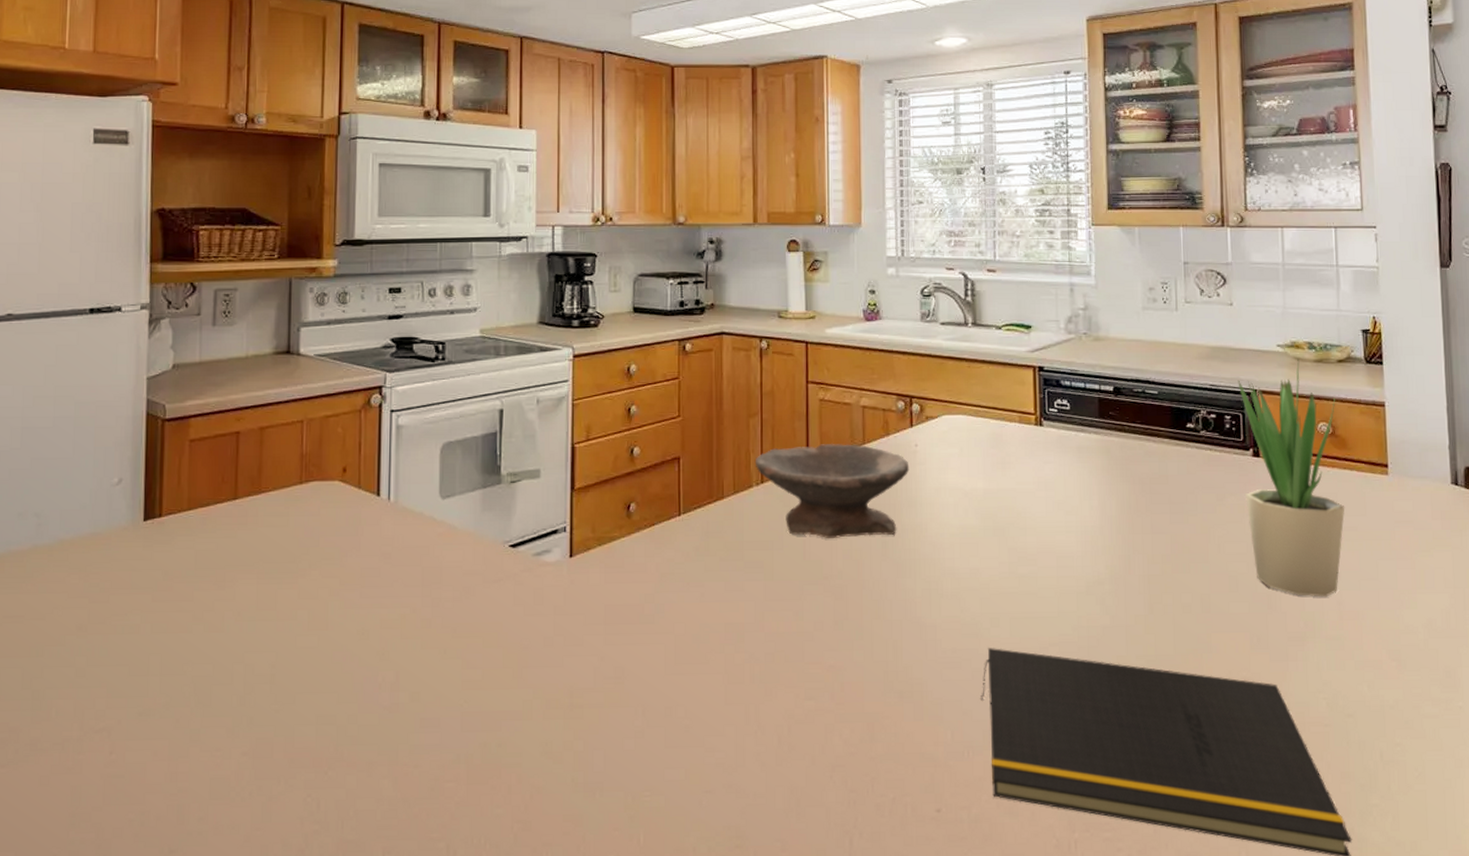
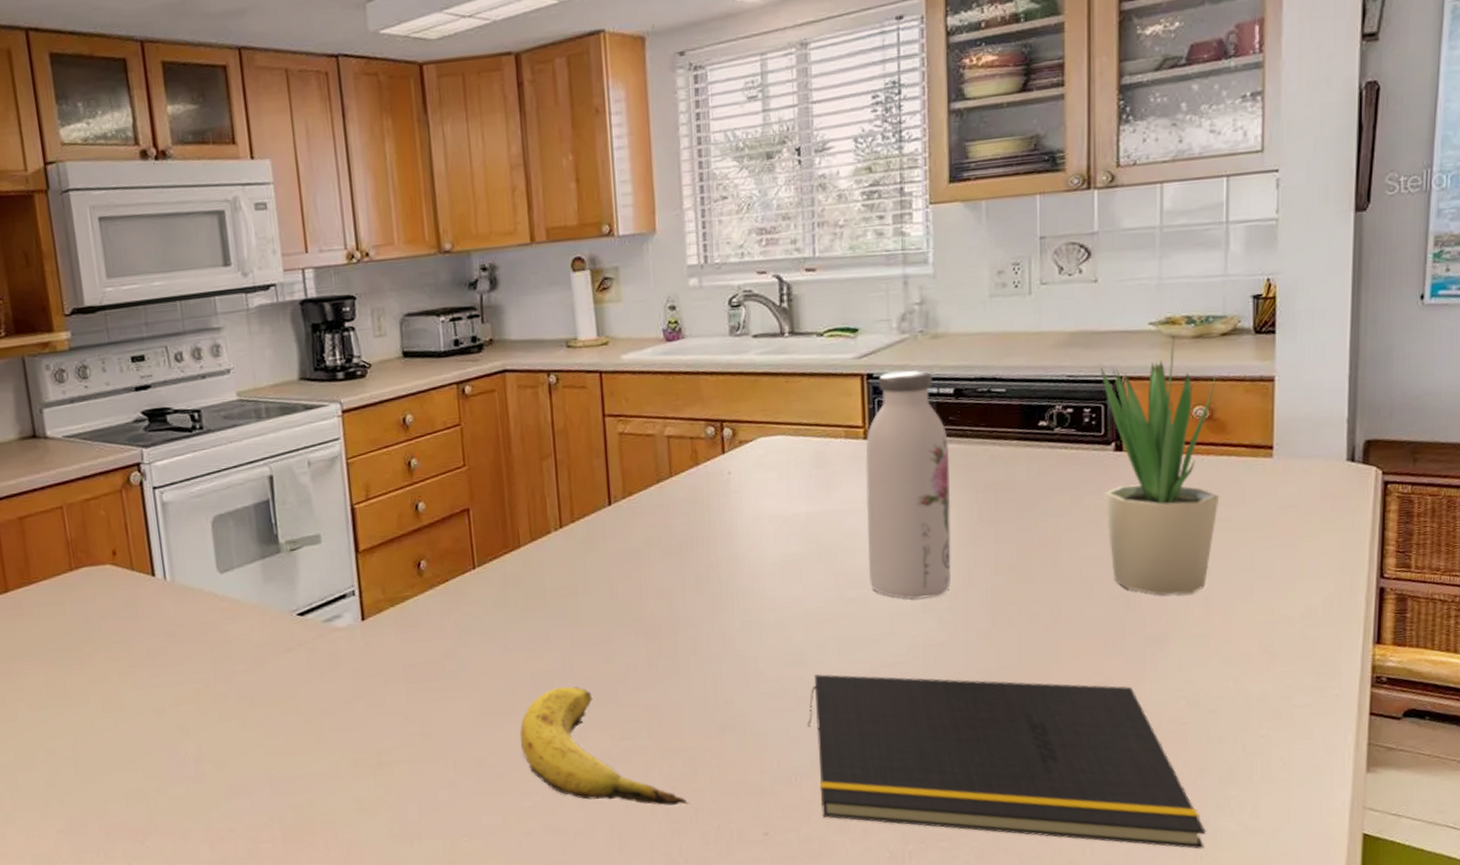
banana: none [708,640,868,774] -> present [519,686,690,806]
bowl: present [754,444,910,538] -> none [551,477,723,579]
water bottle: none [1036,366,1112,581] -> present [865,370,951,599]

